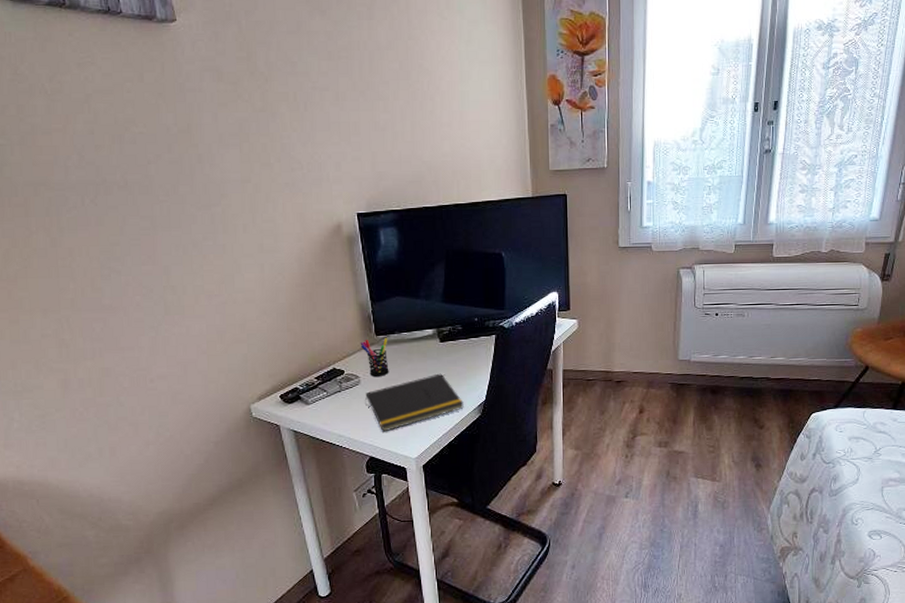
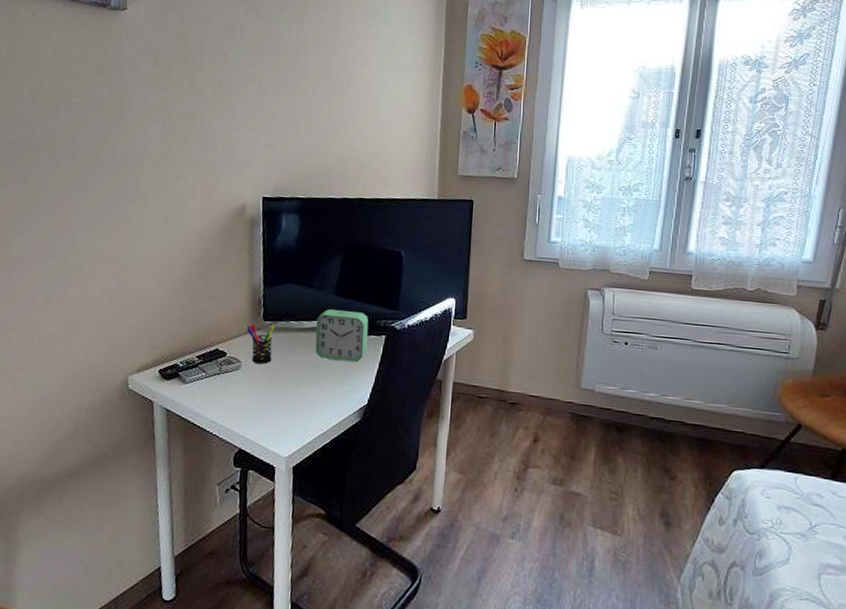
notepad: present [365,373,464,432] -> none [243,368,344,424]
alarm clock: none [427,316,479,364] -> present [315,309,369,363]

